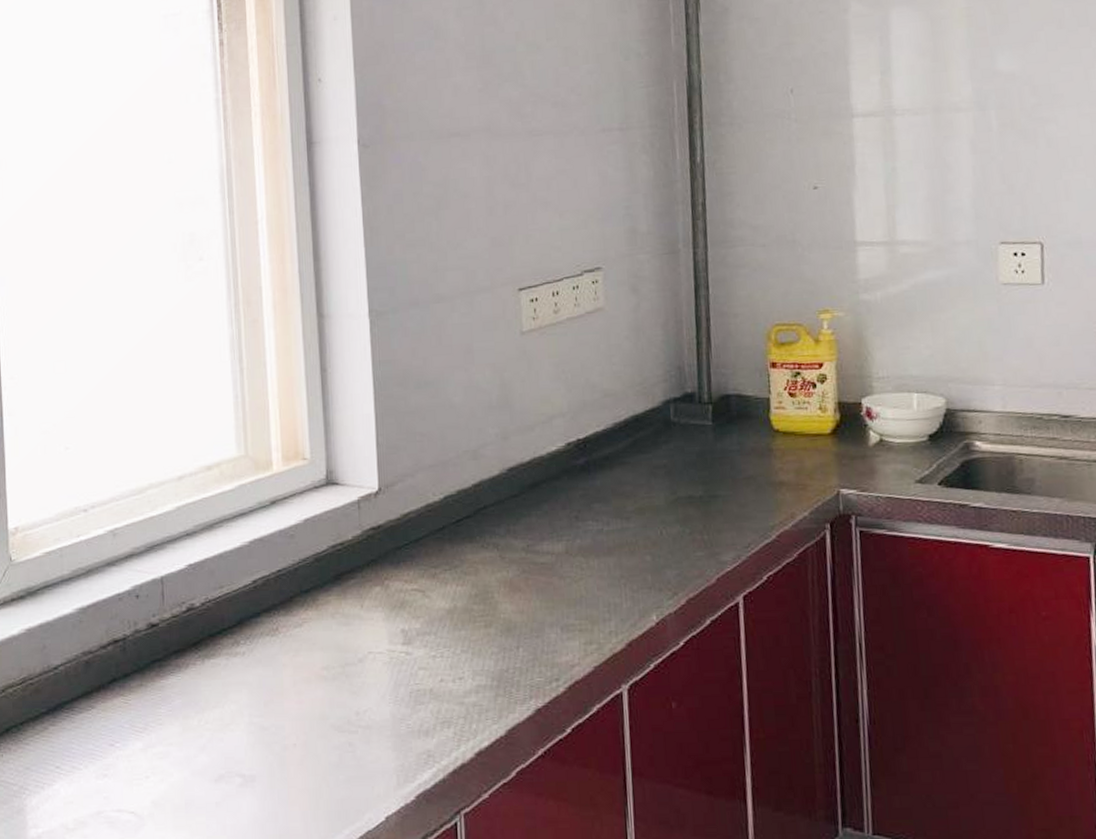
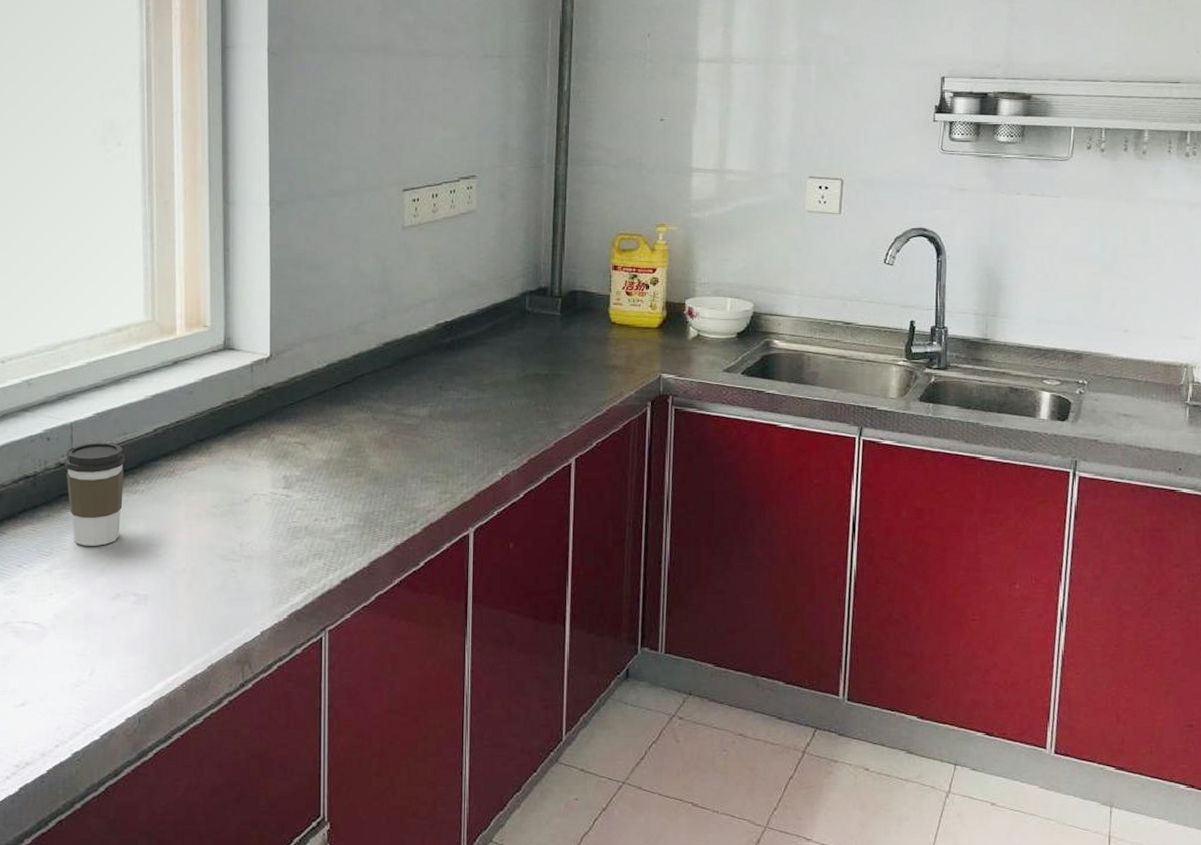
coffee cup: none [155,597,223,720] -> present [64,442,126,546]

